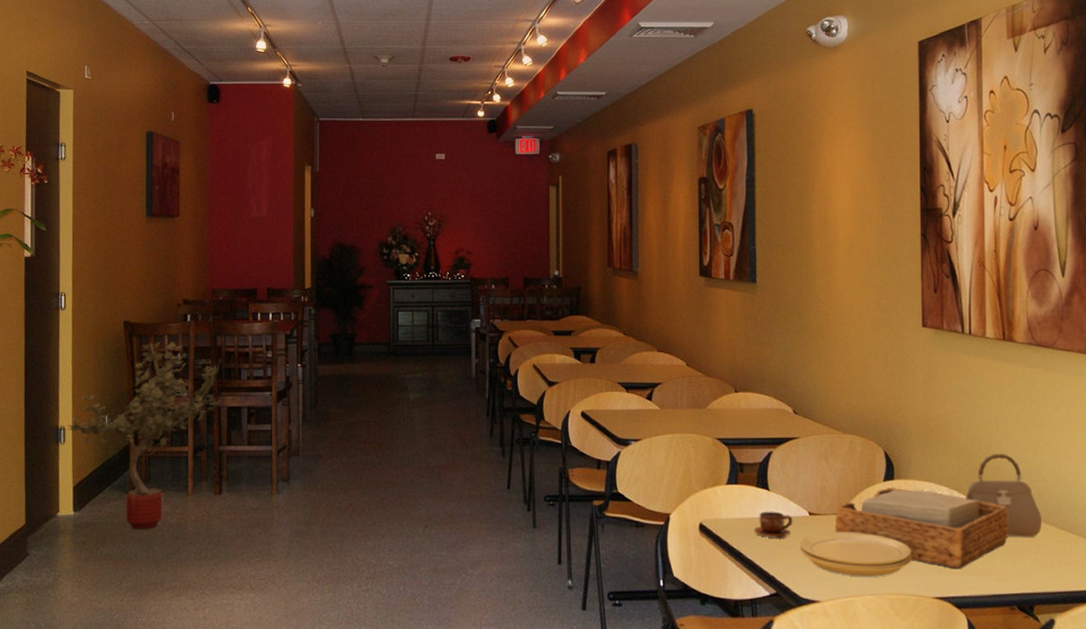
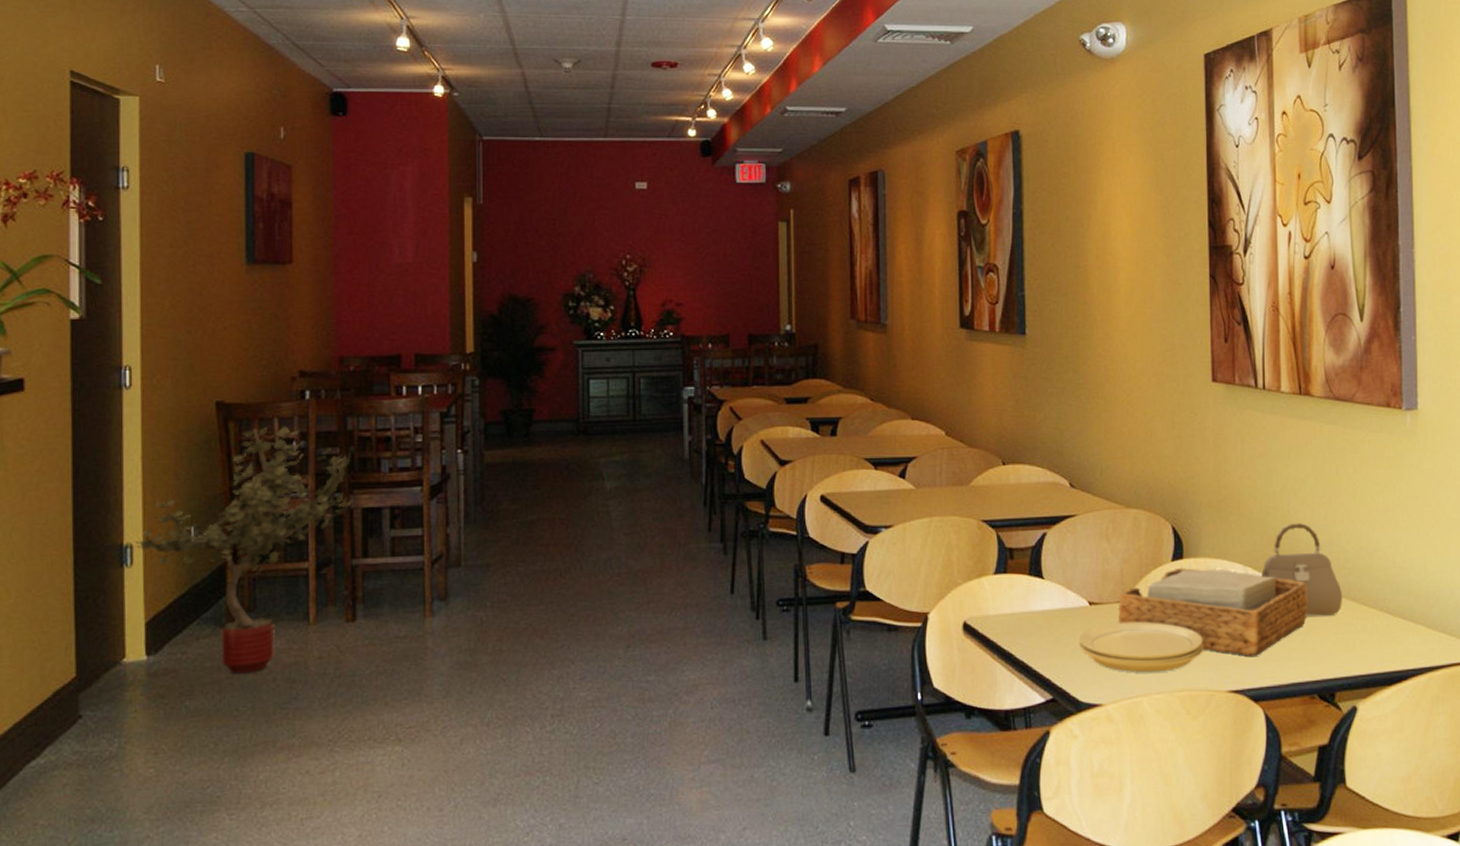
cup: present [753,511,793,538] -> none [1026,602,1071,634]

